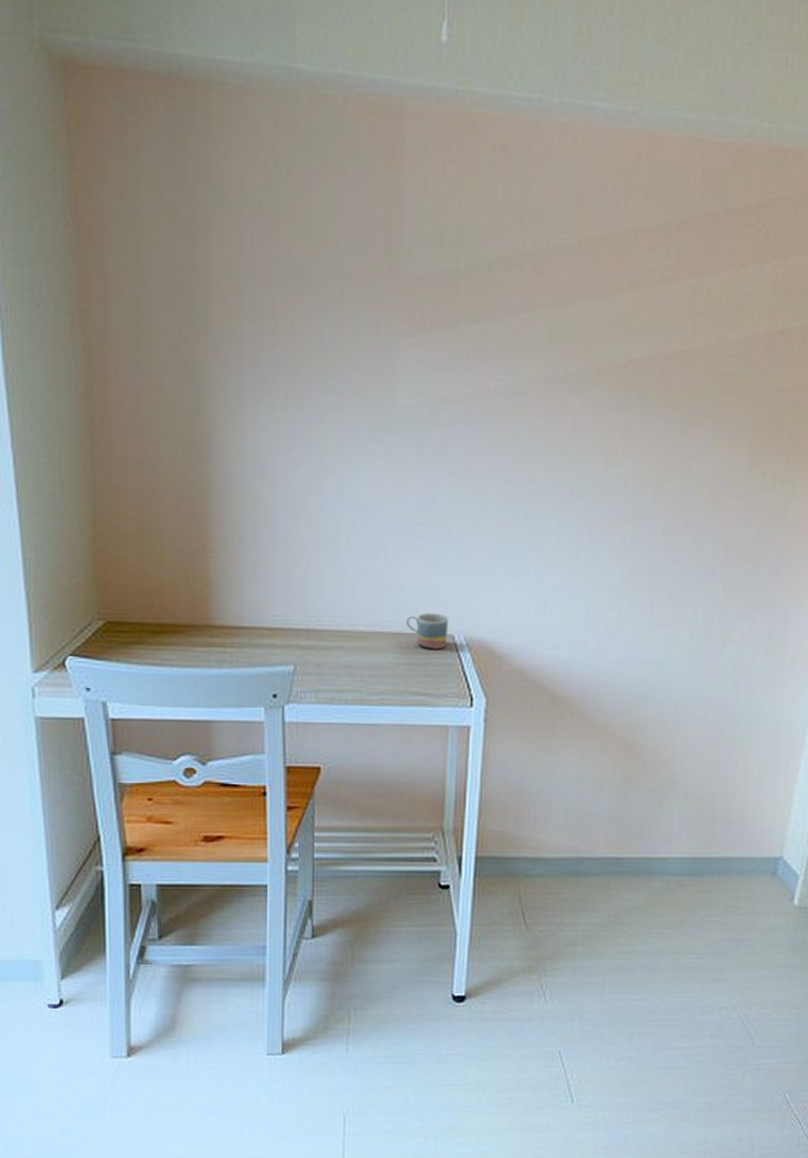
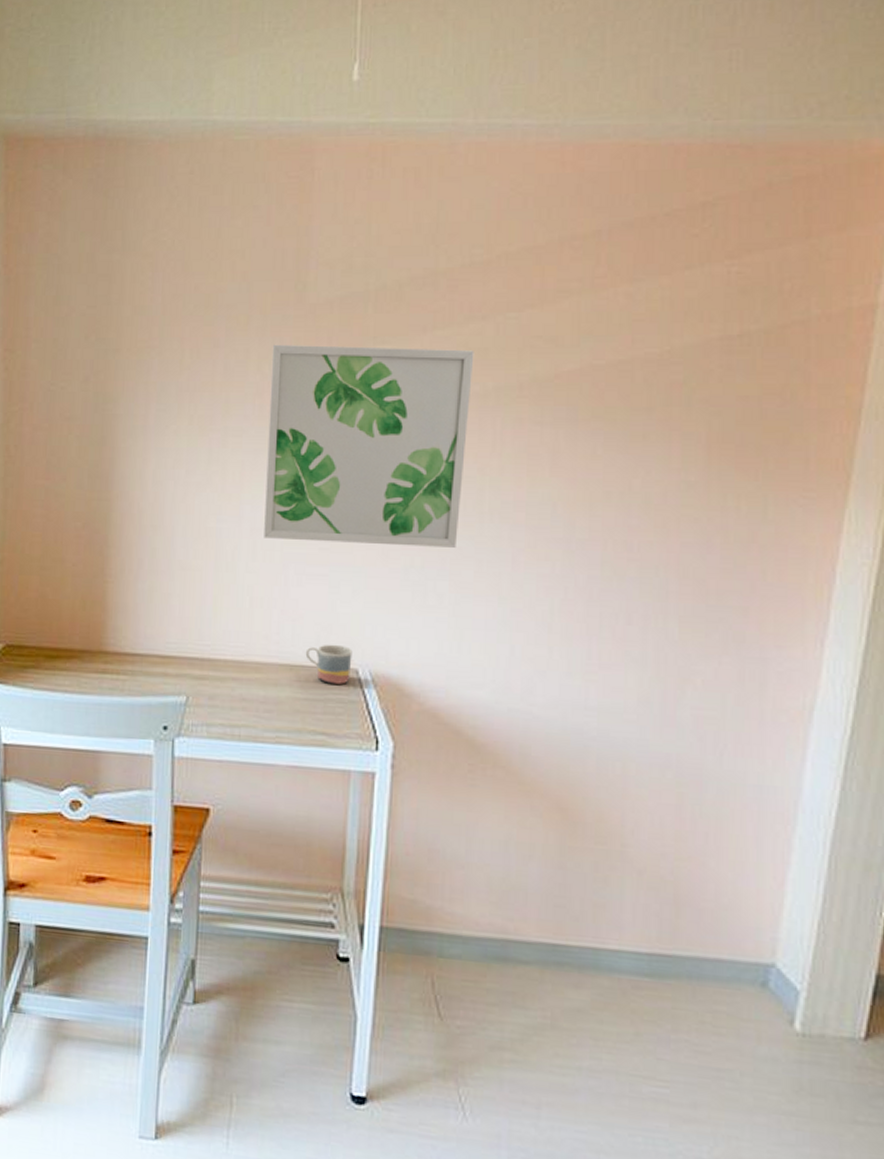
wall art: none [364,318,558,522] -> present [264,344,474,548]

